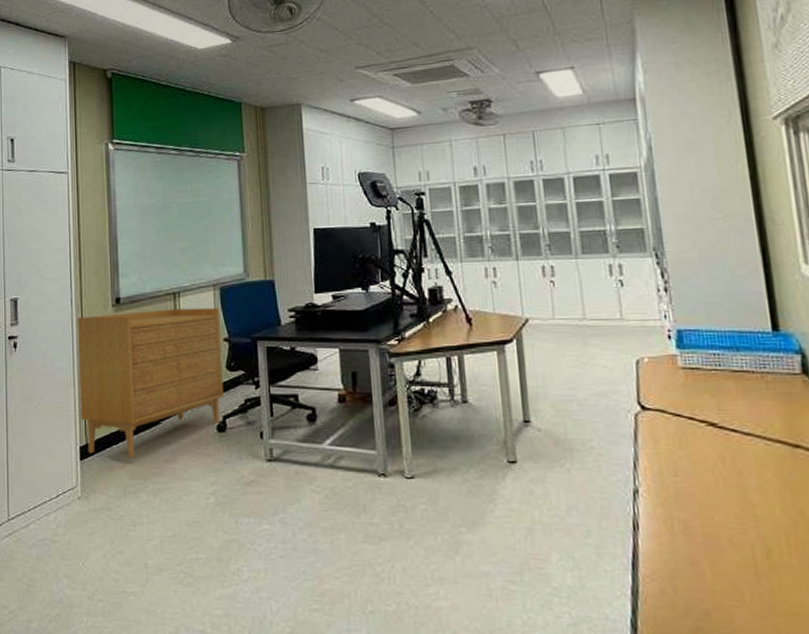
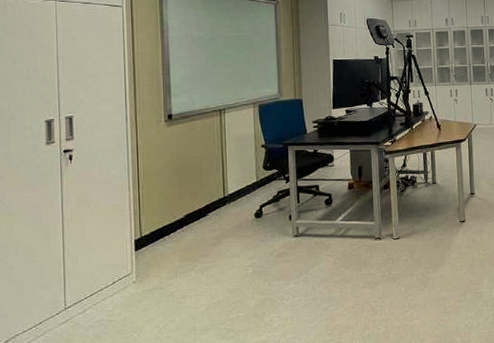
sideboard: present [78,307,224,459] -> none [132,121,261,246]

